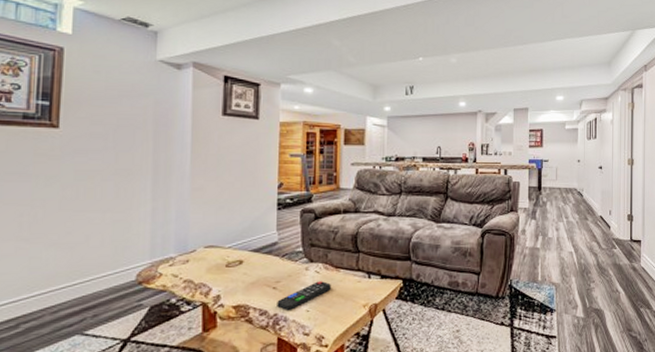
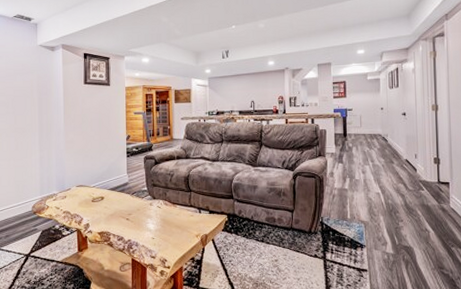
remote control: present [277,281,331,312] -> none [130,215,170,238]

